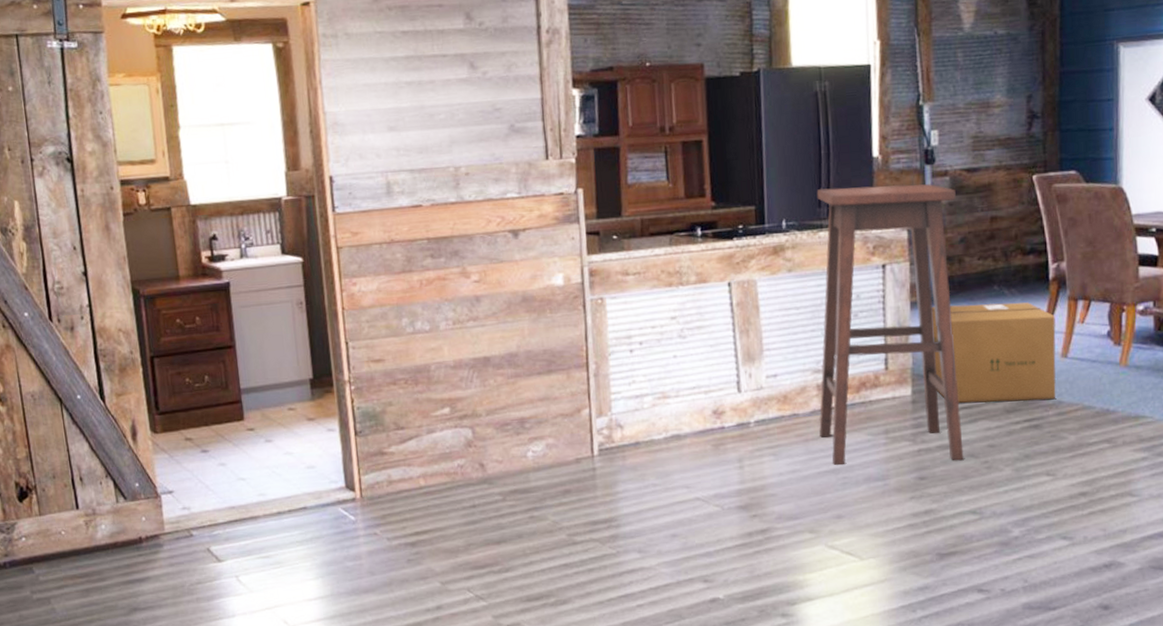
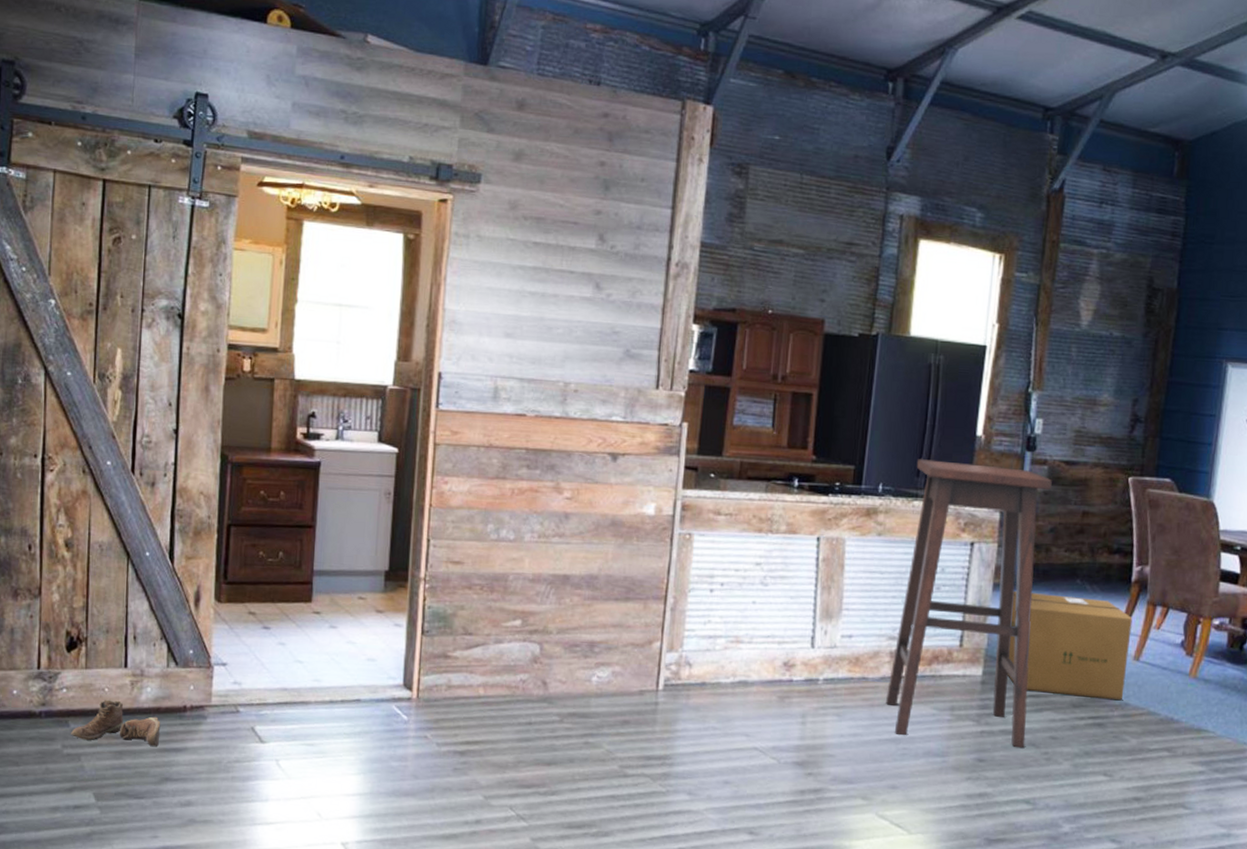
boot: none [37,541,122,583] -> present [71,699,161,746]

